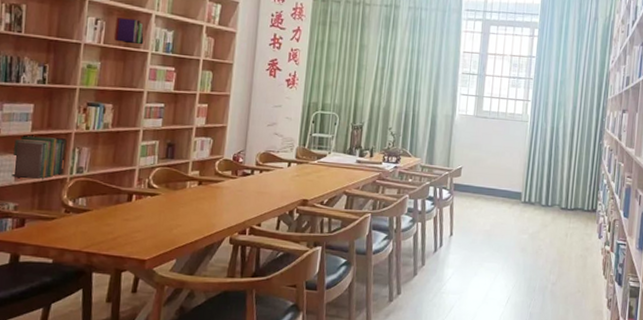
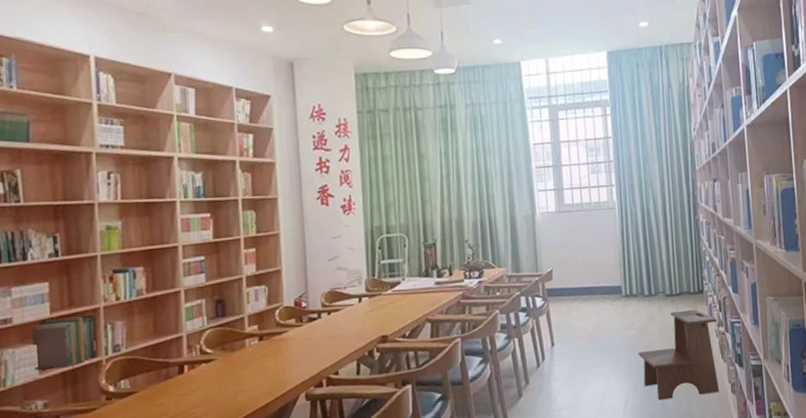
books: present [114,17,144,45] -> none [132,166,169,195]
step stool: none [527,224,605,305] -> present [638,309,720,401]

